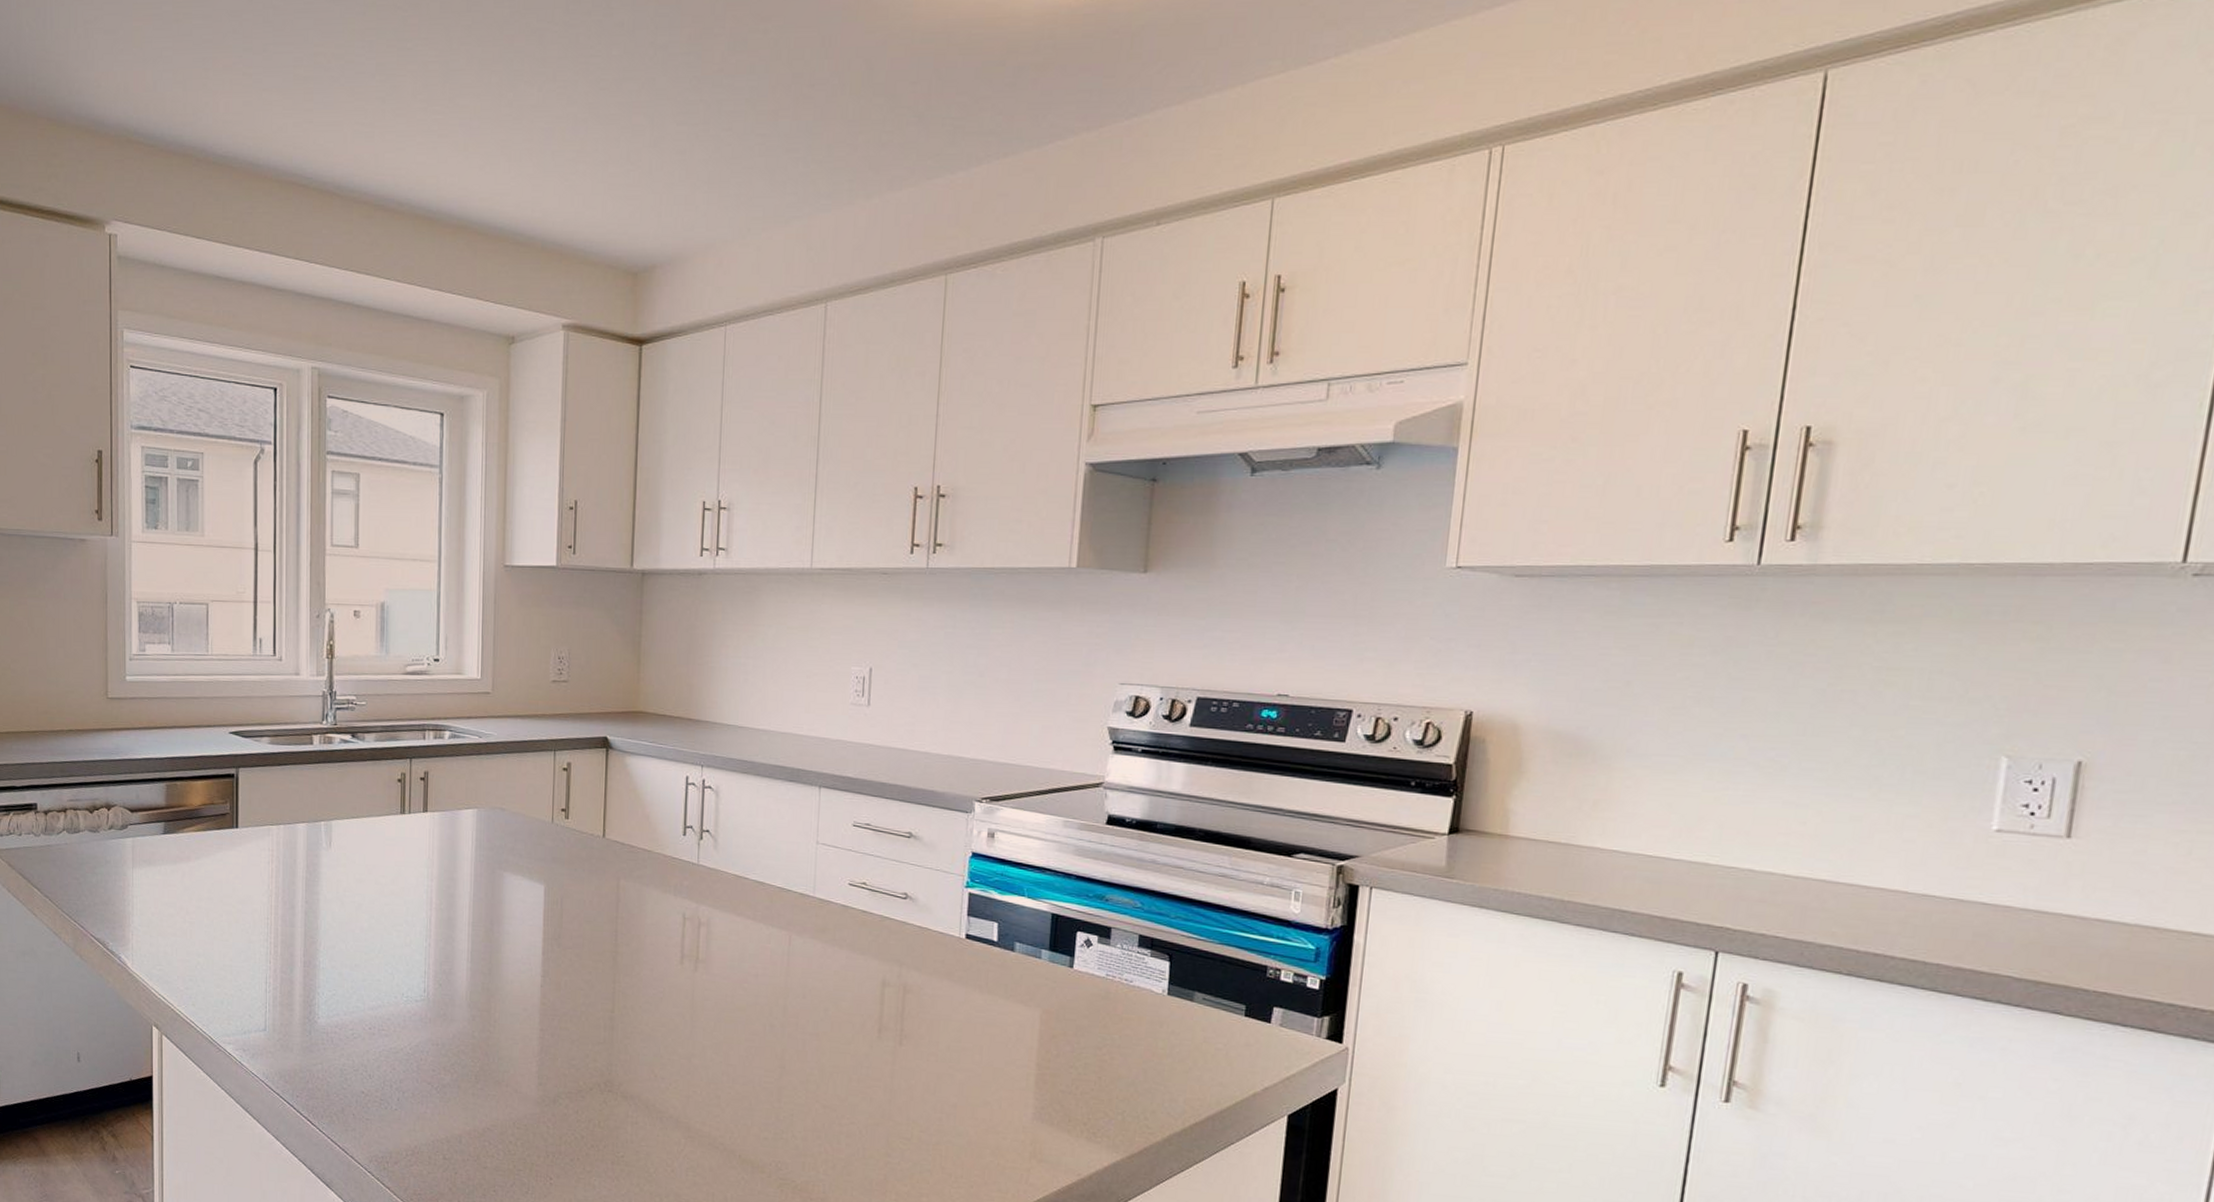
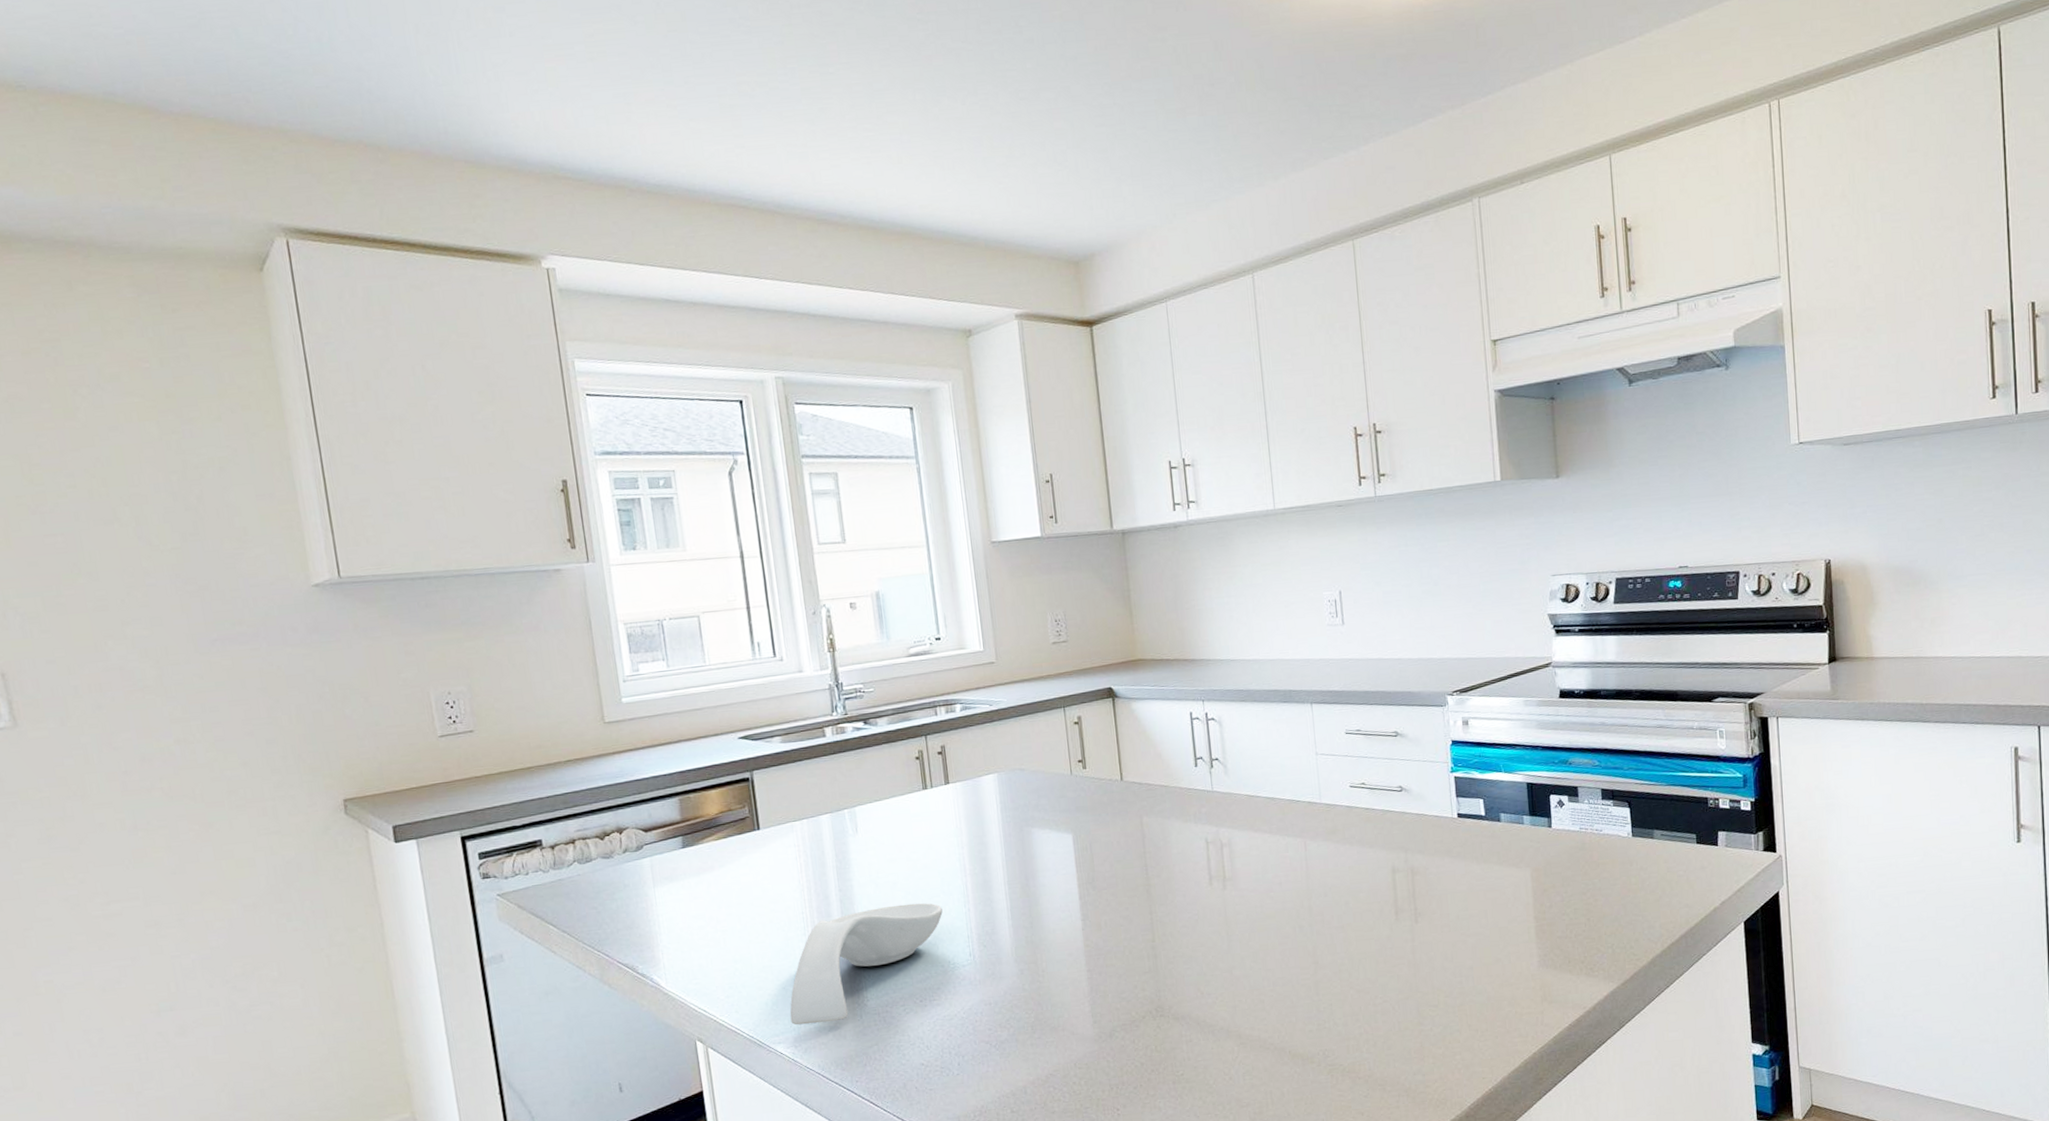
spoon rest: none [243,926,403,1033] -> present [790,903,943,1026]

